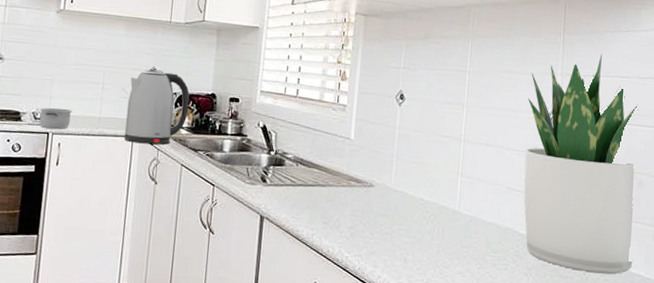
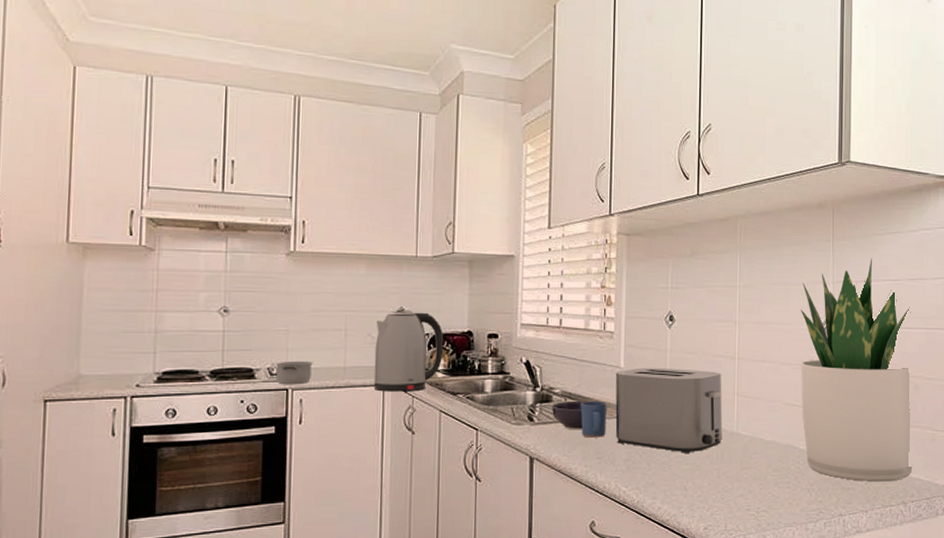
bowl: none [283,166,337,195] -> present [551,400,608,430]
mug: none [310,167,336,204] -> present [580,400,607,438]
toaster: none [342,141,447,228] -> present [615,367,723,454]

